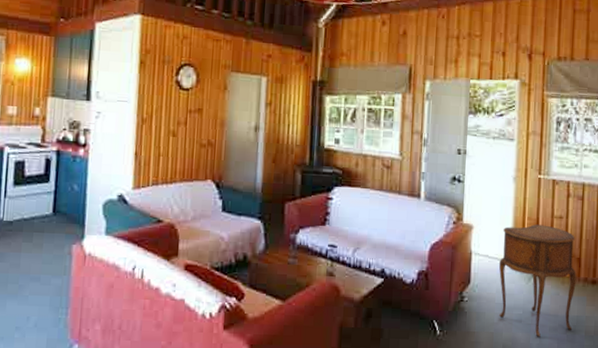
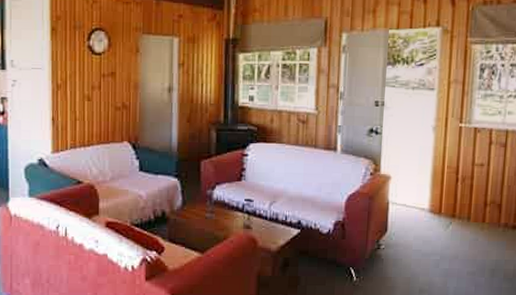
side table: present [499,224,577,337] -> none [416,173,497,281]

